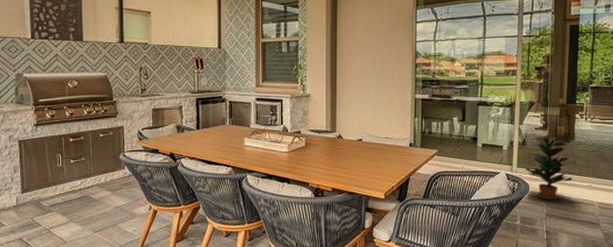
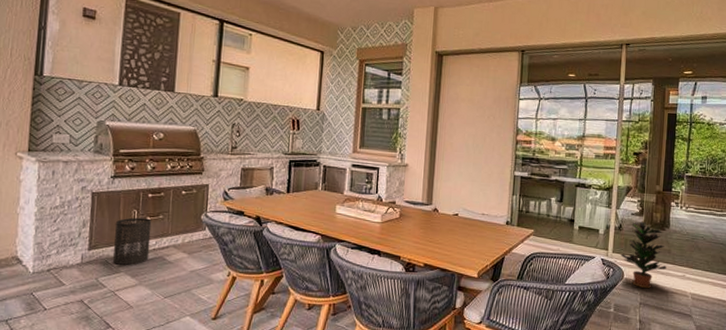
trash can: none [42,161,76,205] -> present [113,217,152,265]

